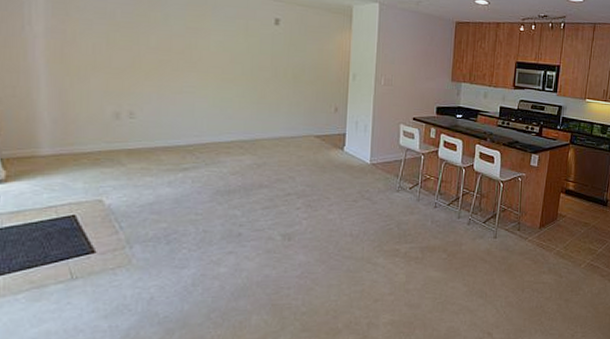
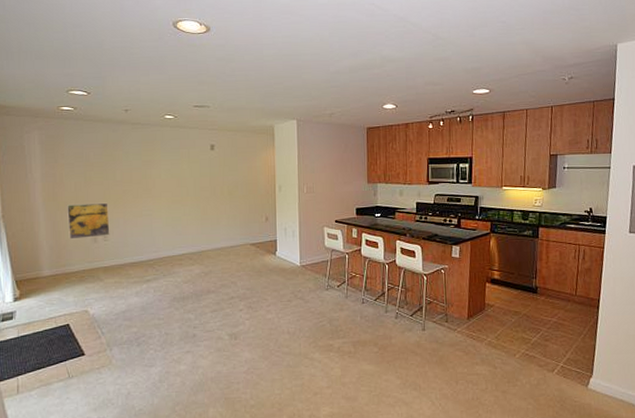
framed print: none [80,70,139,114] -> present [67,202,110,240]

